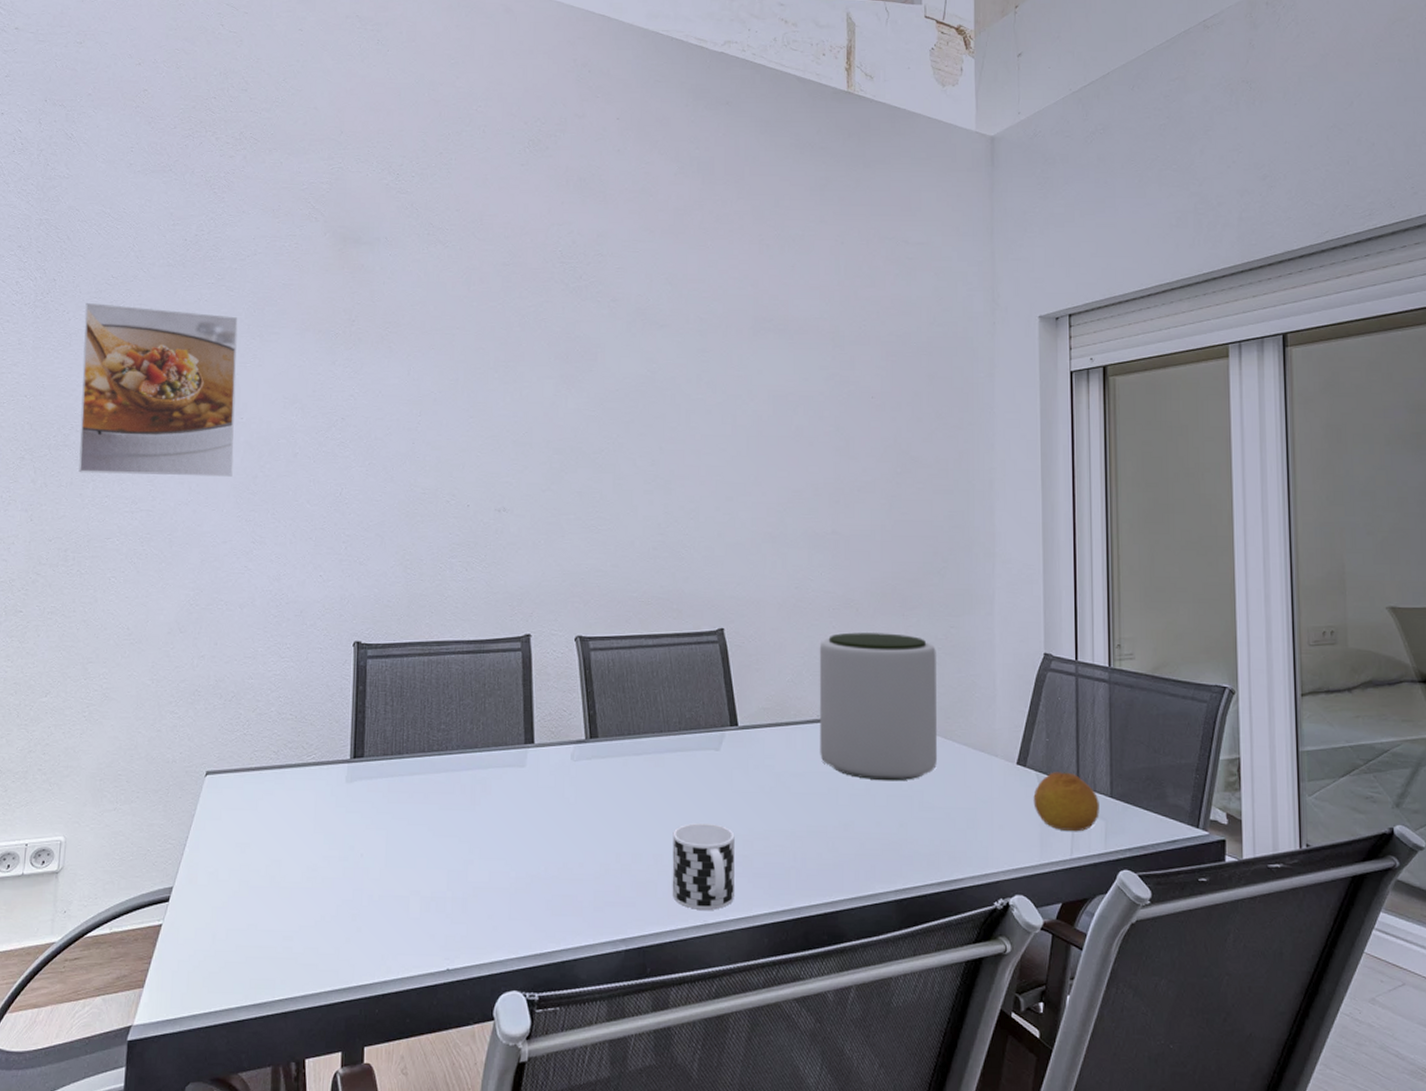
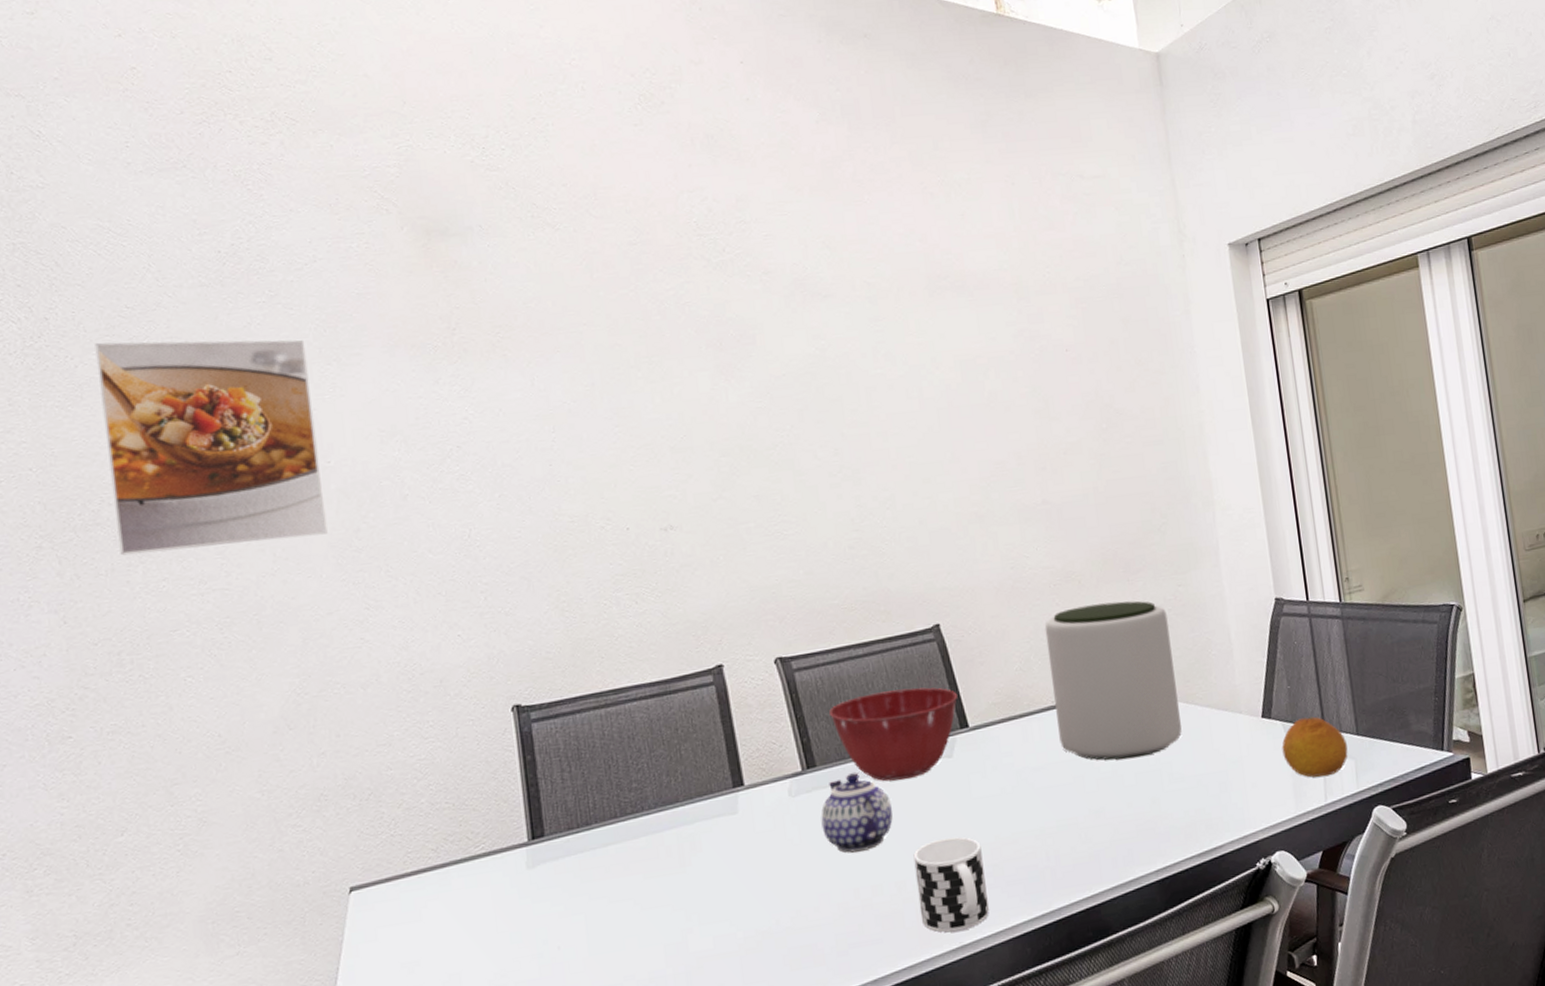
teapot: none [596,749,660,821] -> present [821,773,893,853]
mixing bowl: none [616,681,732,763] -> present [829,687,959,782]

